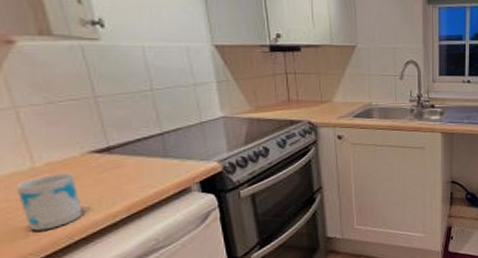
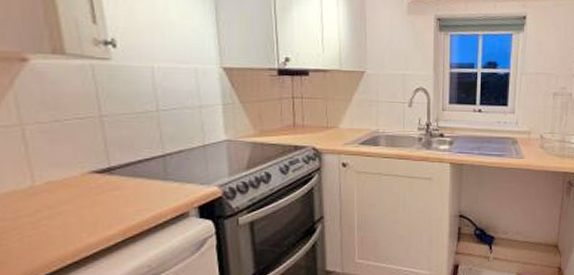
mug: present [15,172,83,231] -> none [13,192,78,252]

